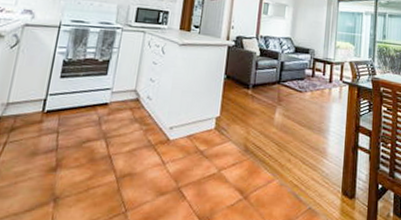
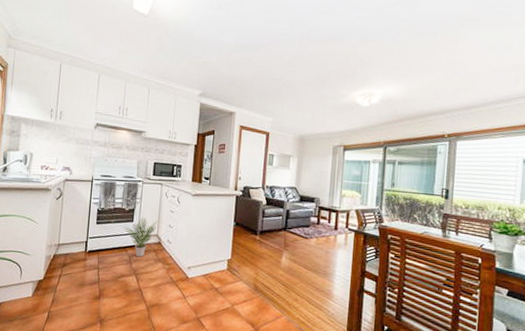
potted plant: none [94,70,137,117] -> present [123,217,158,257]

